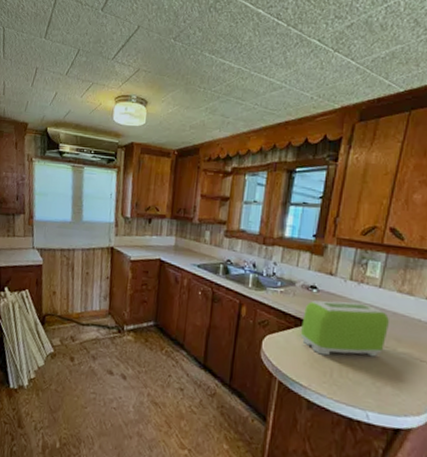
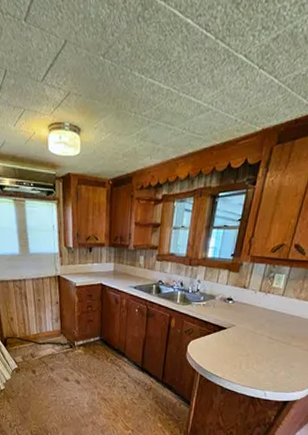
toaster: present [301,300,389,357] -> none [218,309,288,353]

